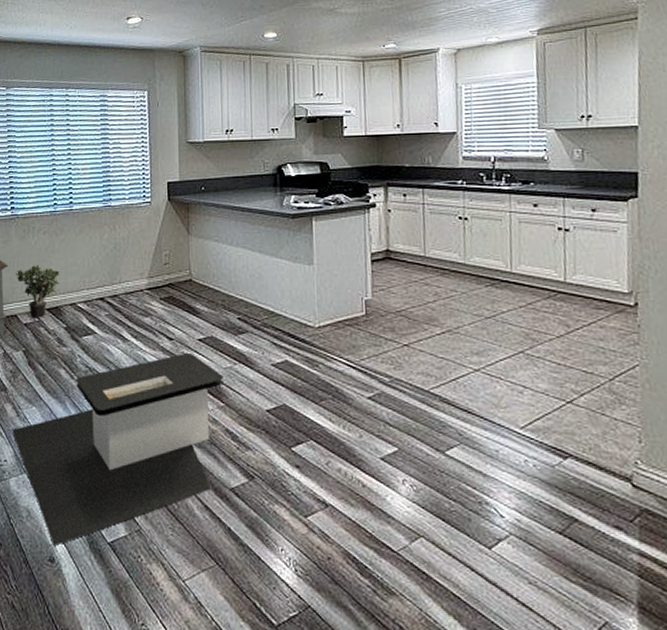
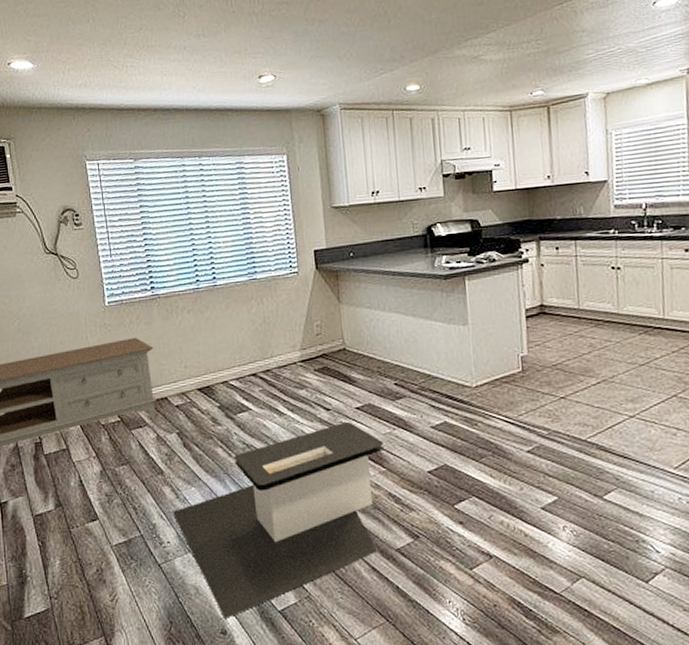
potted plant: present [15,265,60,318] -> none [161,345,209,399]

